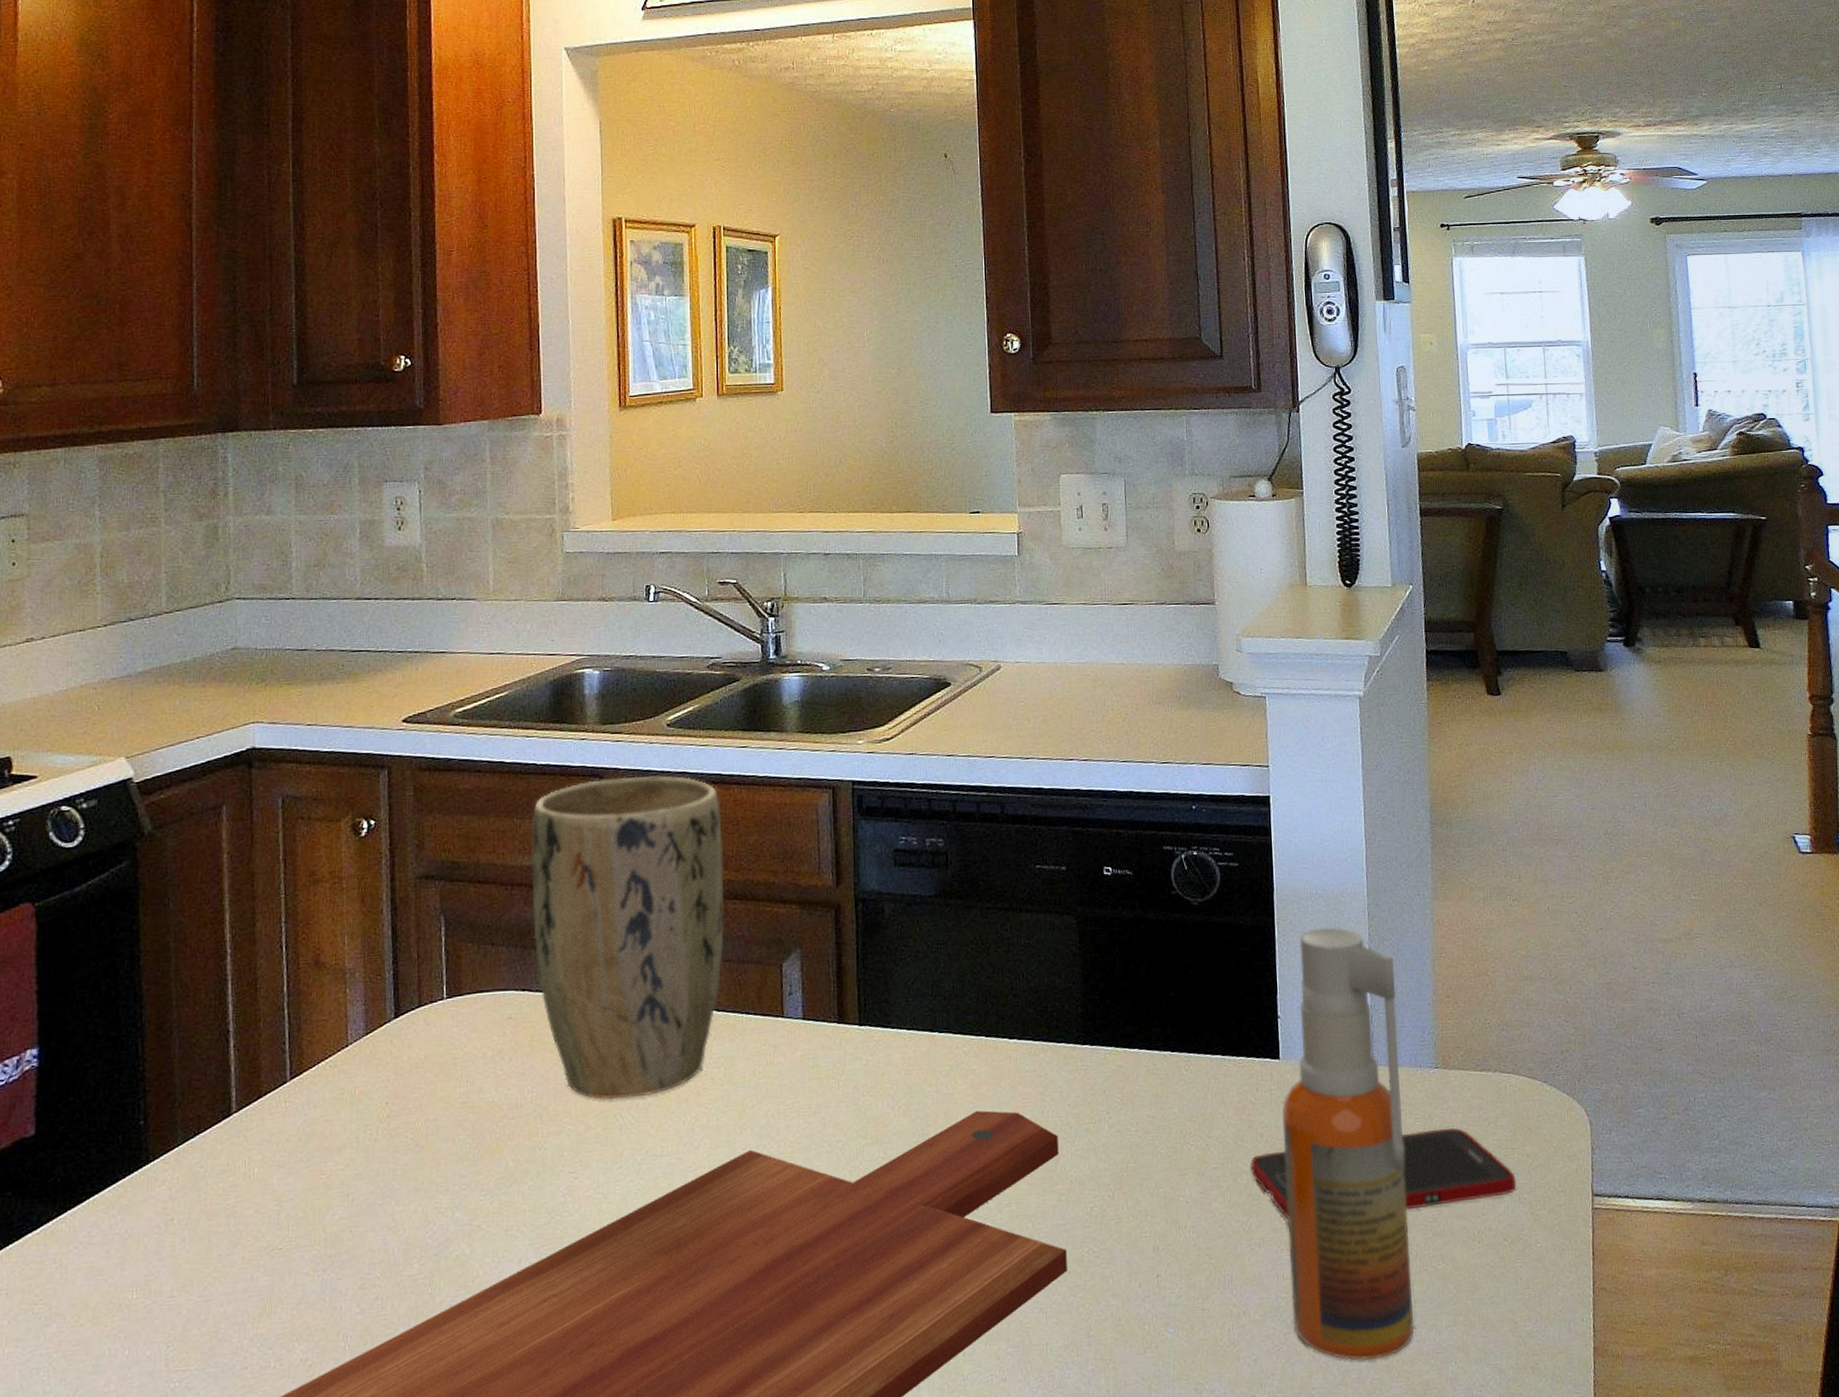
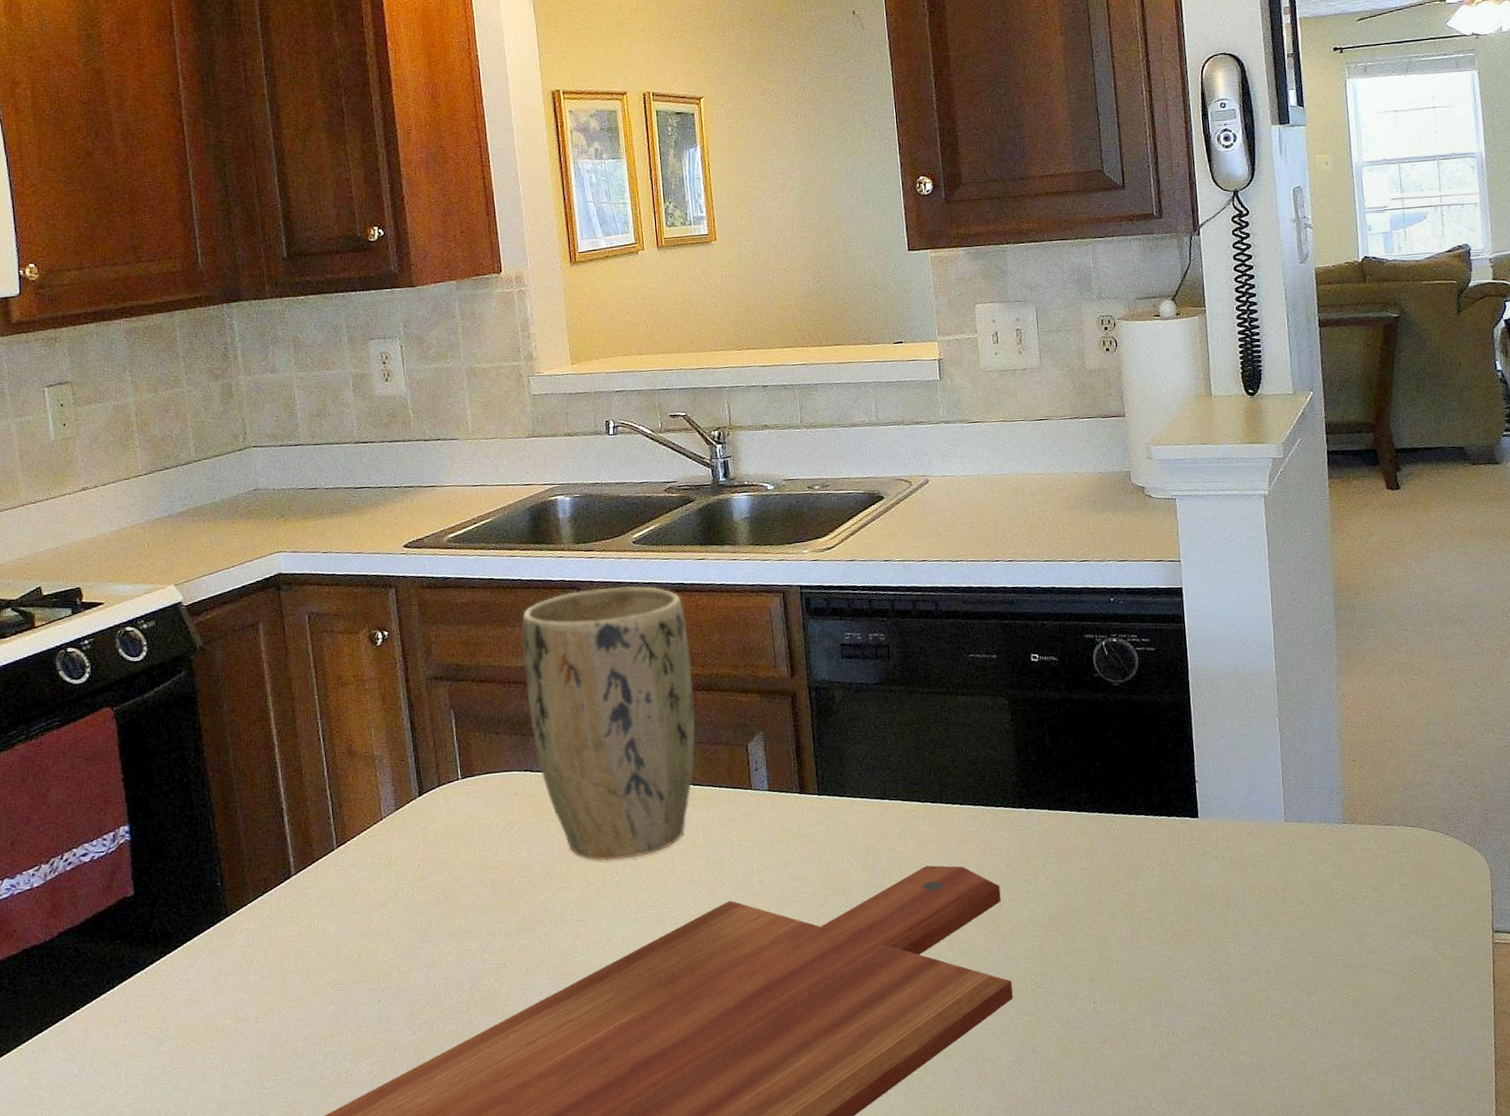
cell phone: present [1250,1128,1517,1220] -> none [1174,875,1421,955]
spray bottle: present [1282,927,1414,1360] -> none [1201,702,1328,1072]

